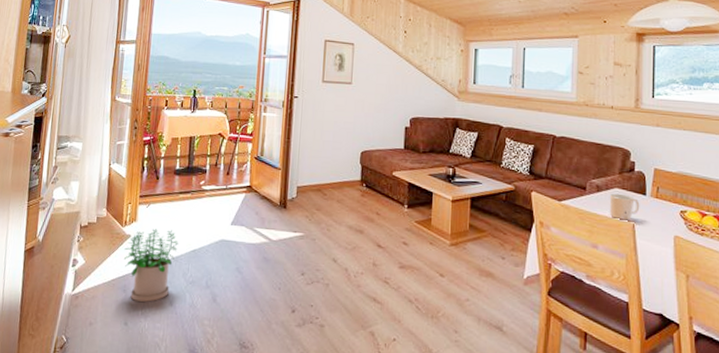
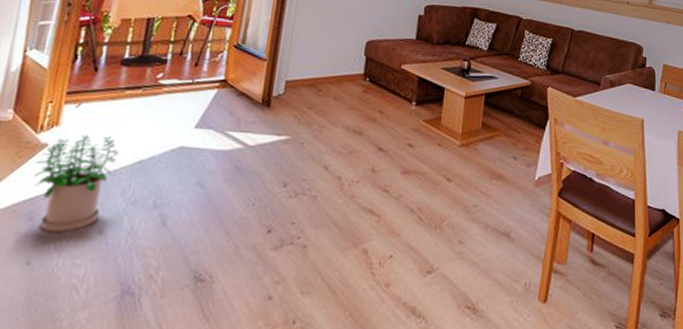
mug: present [609,193,640,221] -> none [621,89,649,116]

